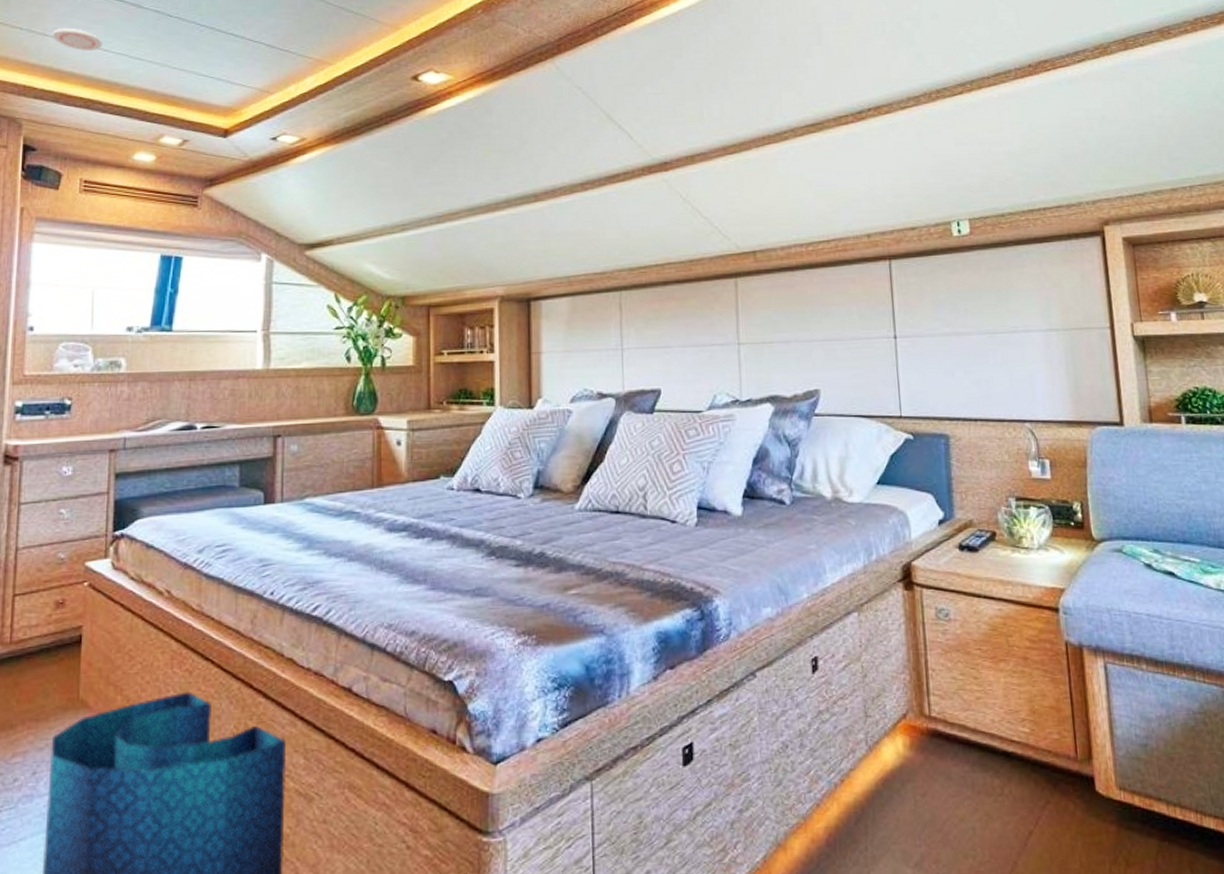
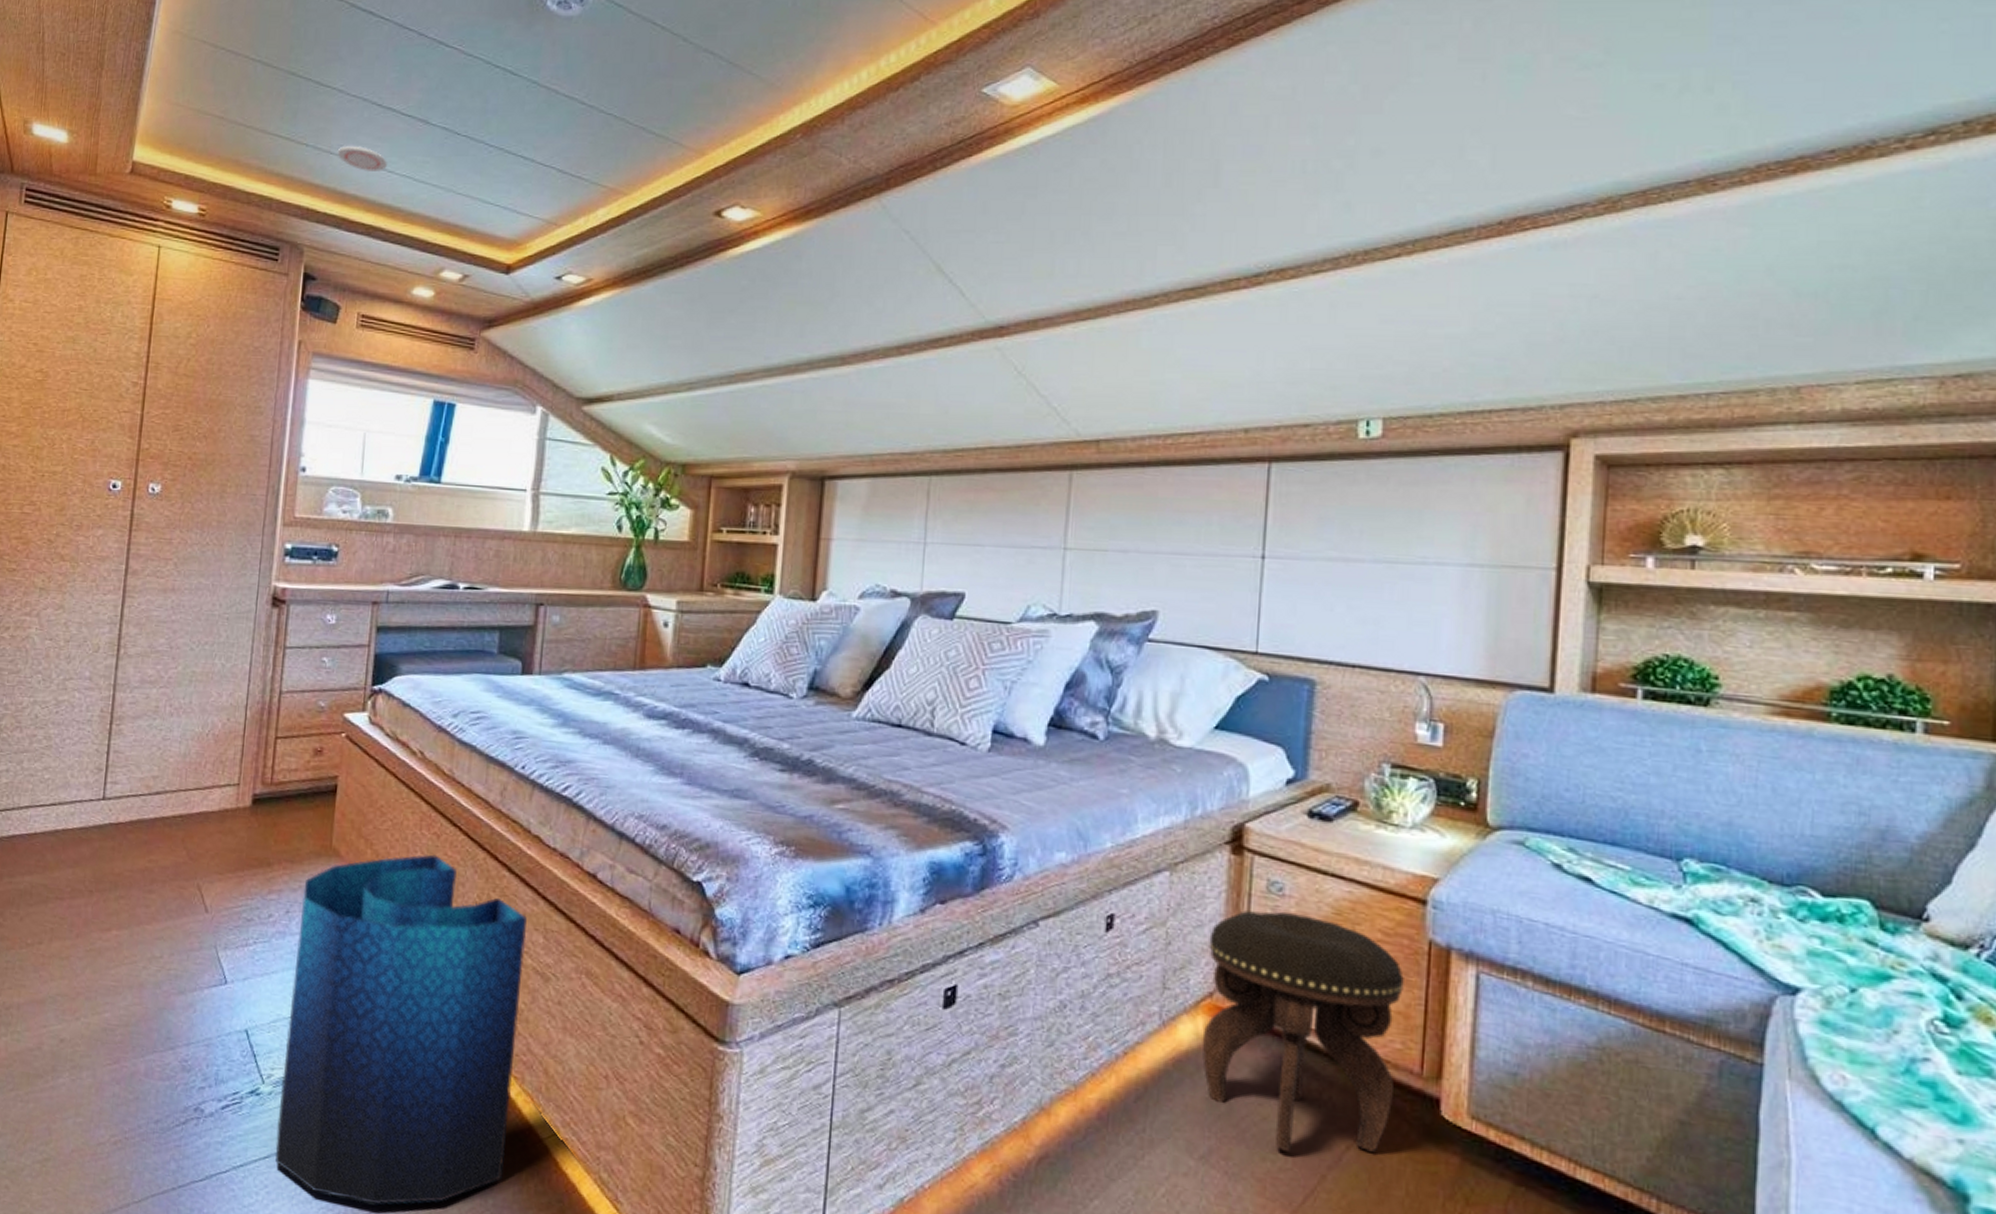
footstool: none [896,634,1059,846] -> present [1202,911,1404,1152]

